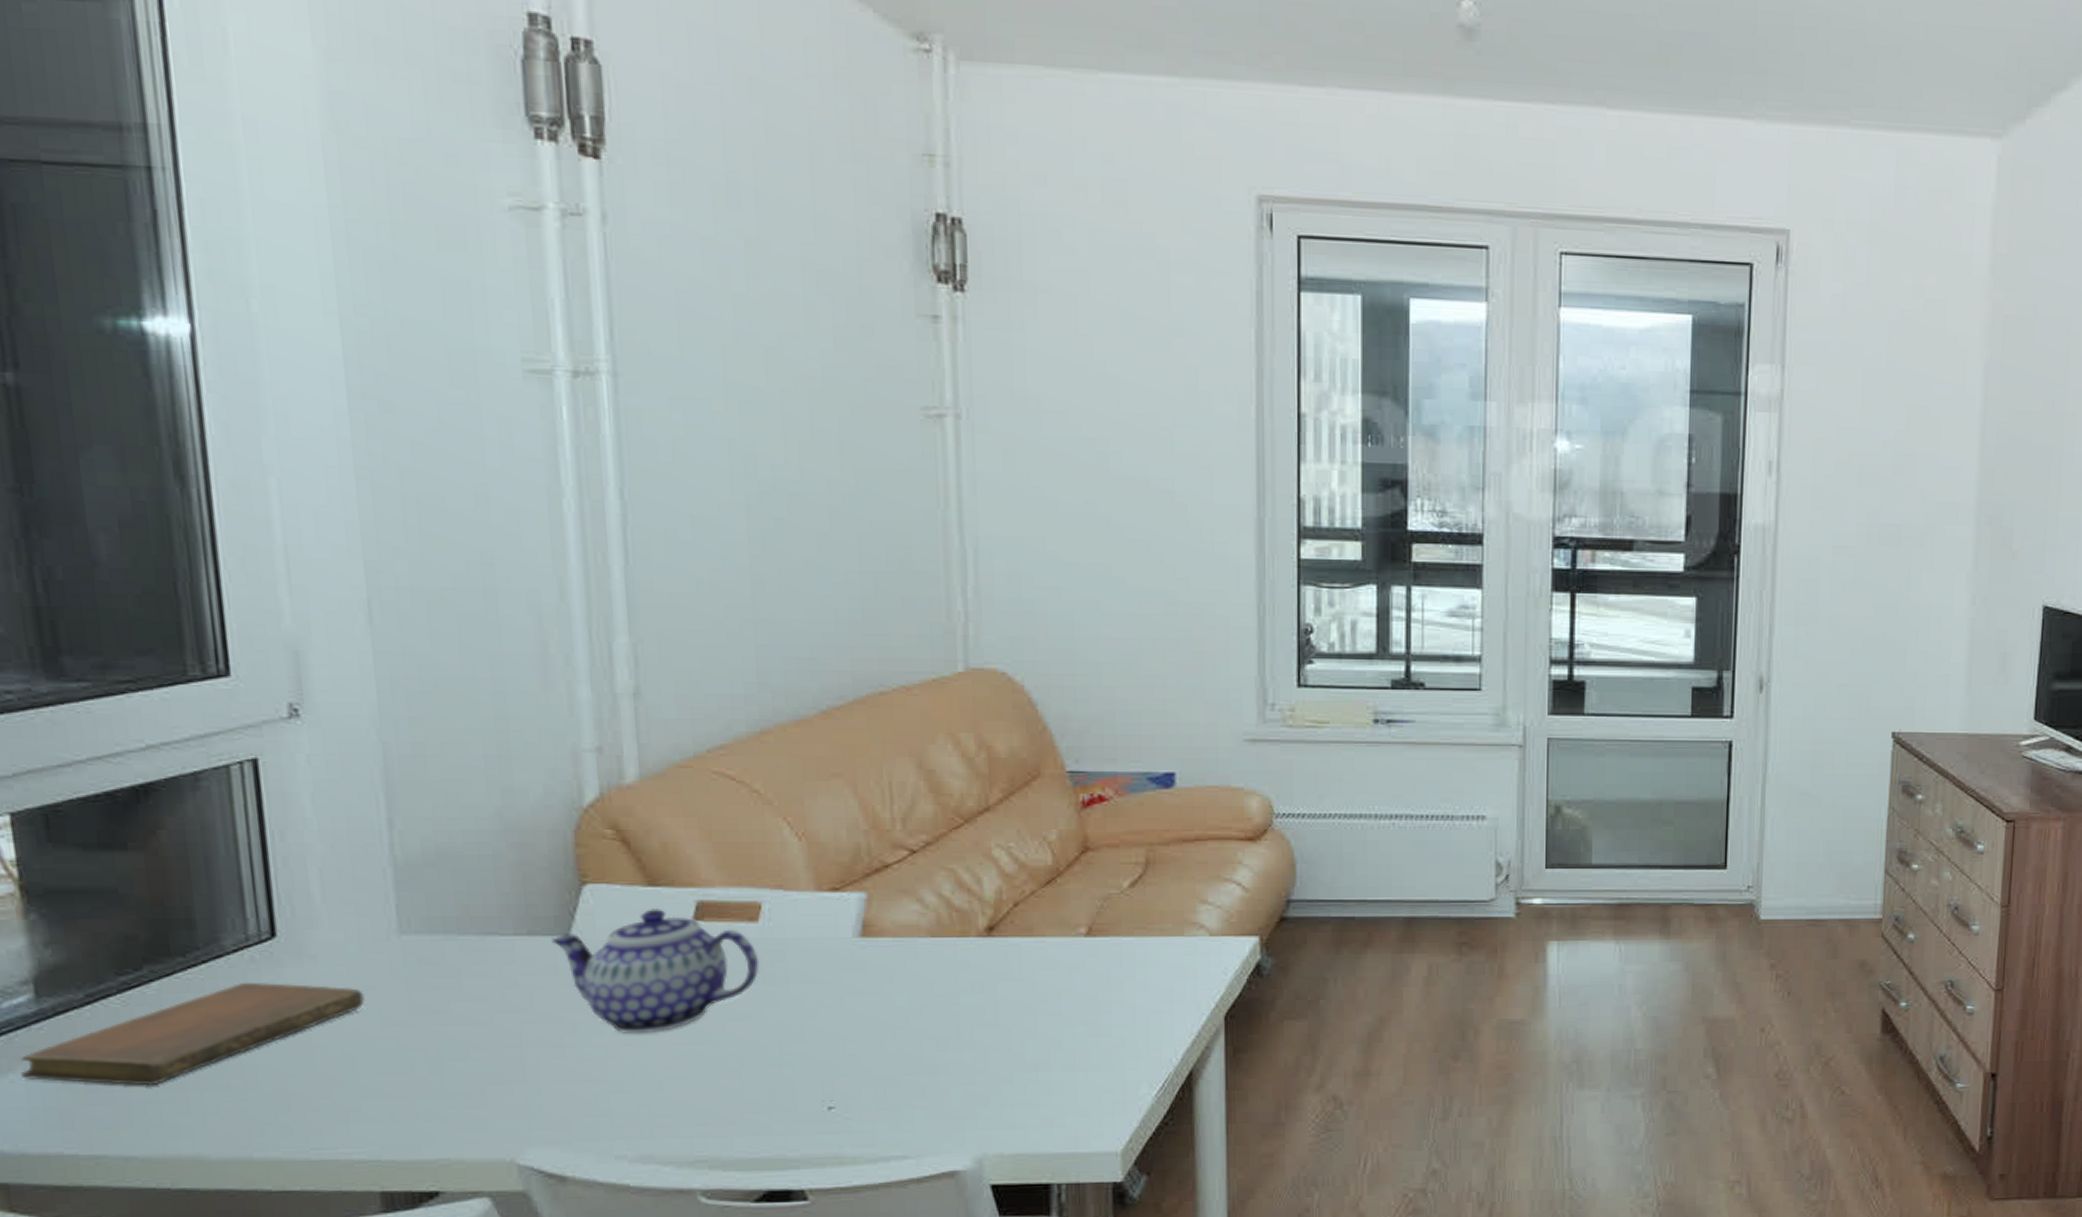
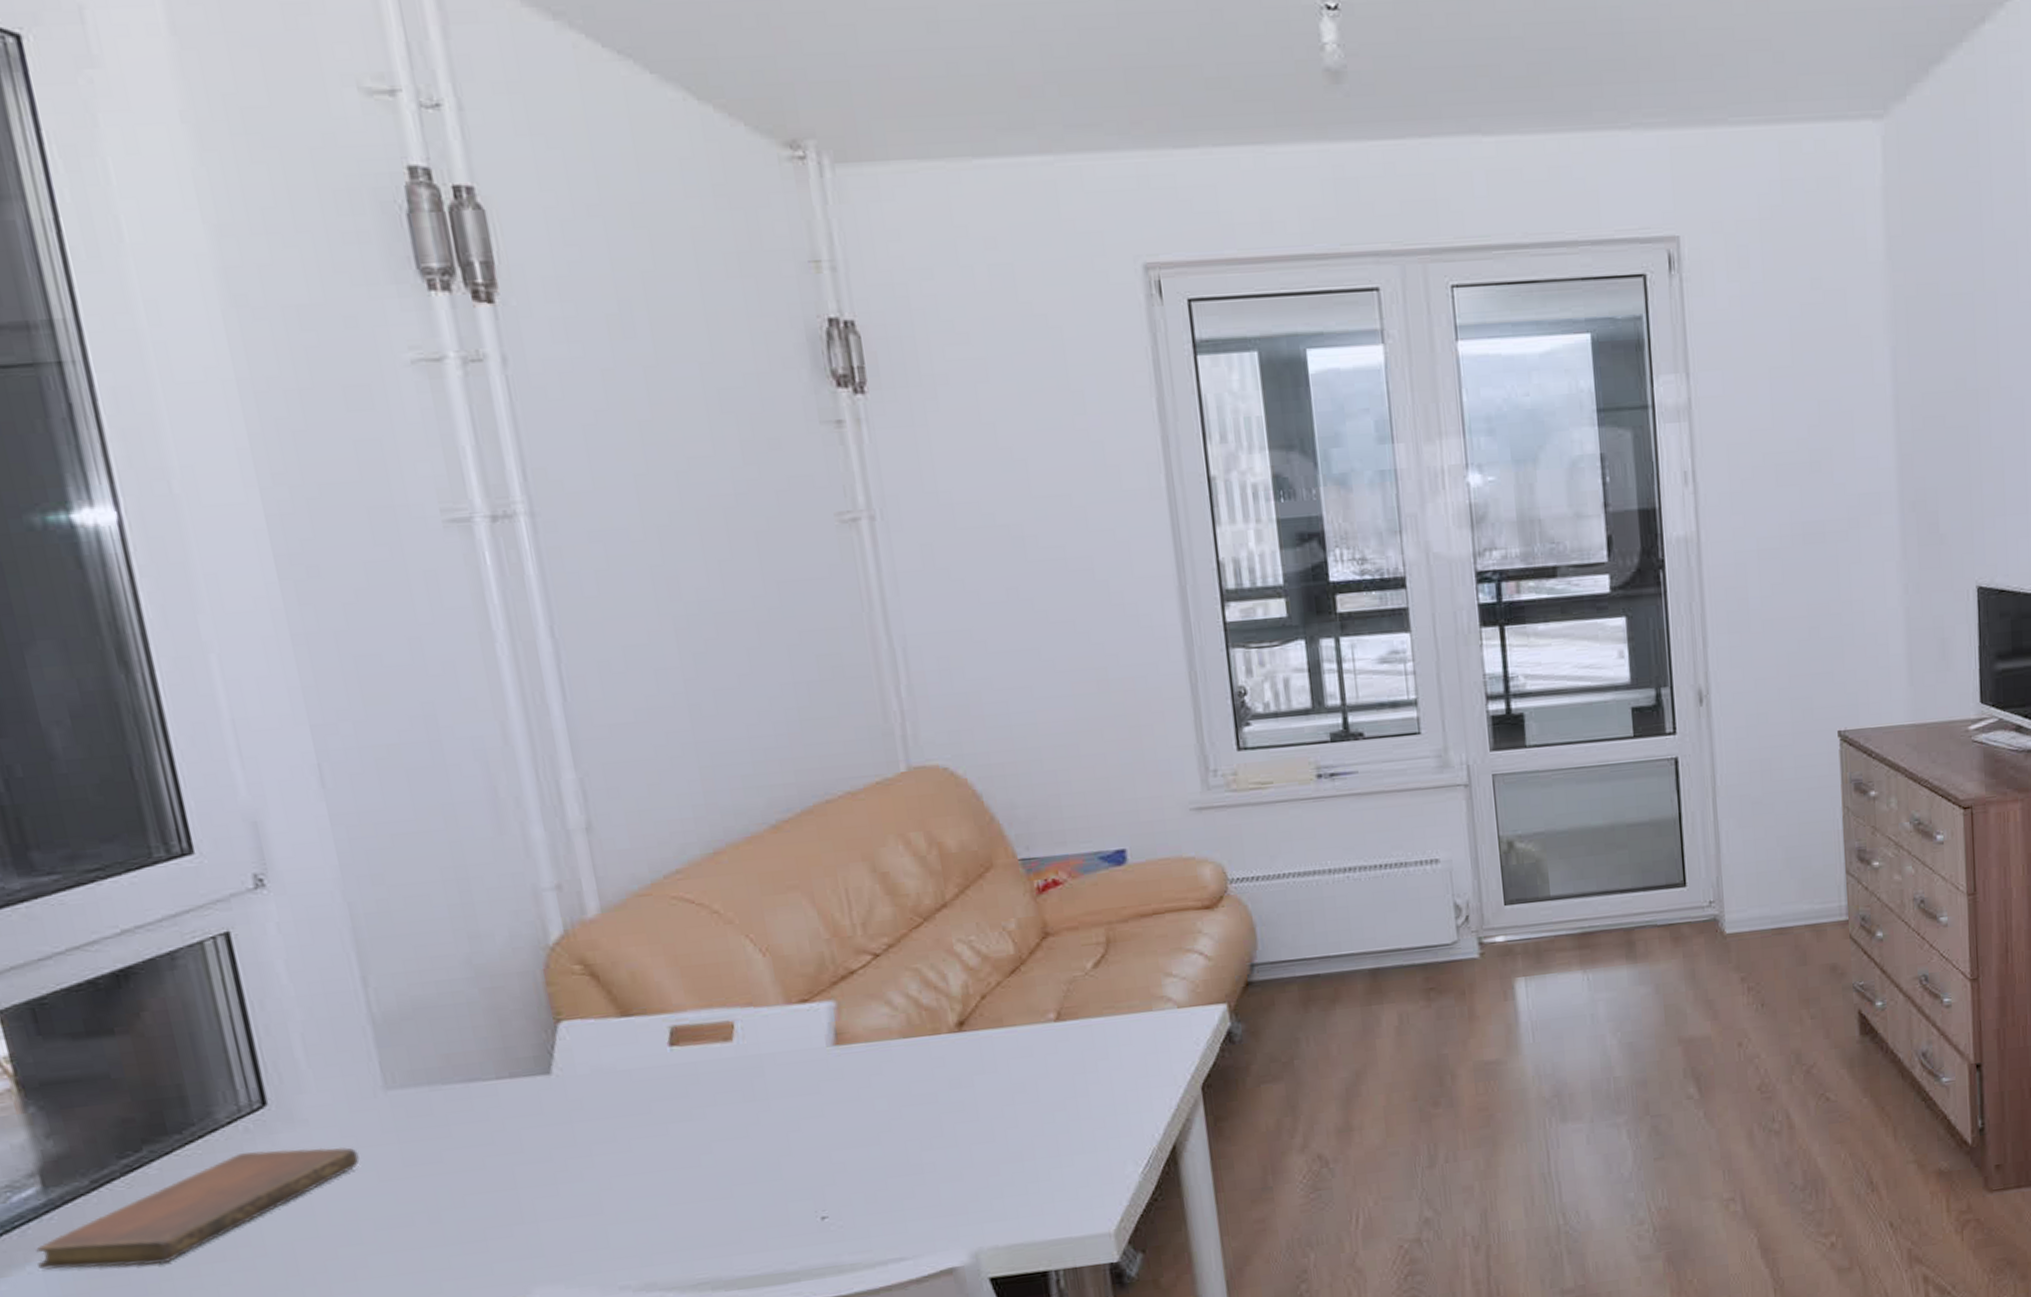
teapot: present [552,909,760,1033] -> none [534,1038,740,1165]

